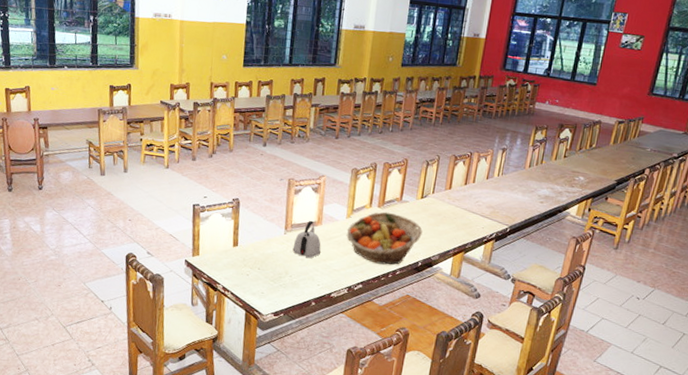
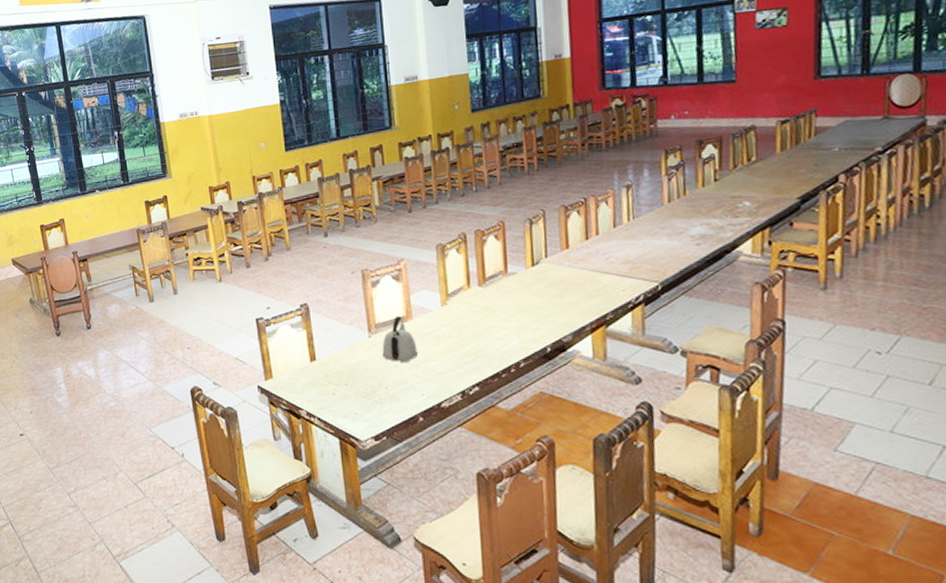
fruit basket: present [346,211,423,265] -> none [445,290,544,357]

